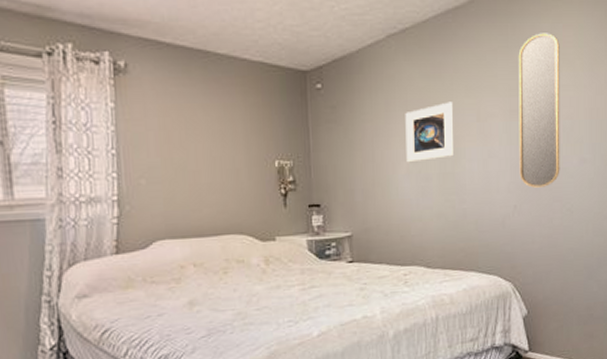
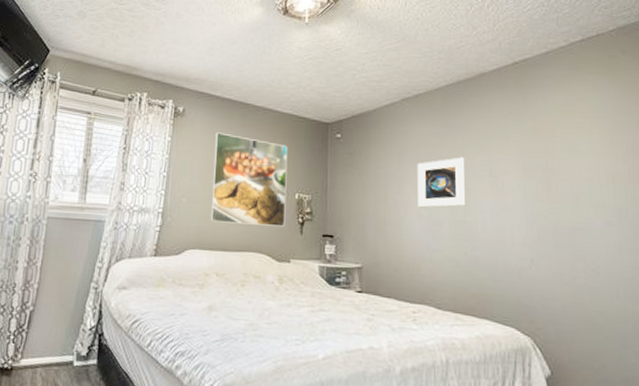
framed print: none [171,92,266,205] -> present [210,132,288,227]
home mirror: present [518,33,560,188] -> none [530,103,582,245]

